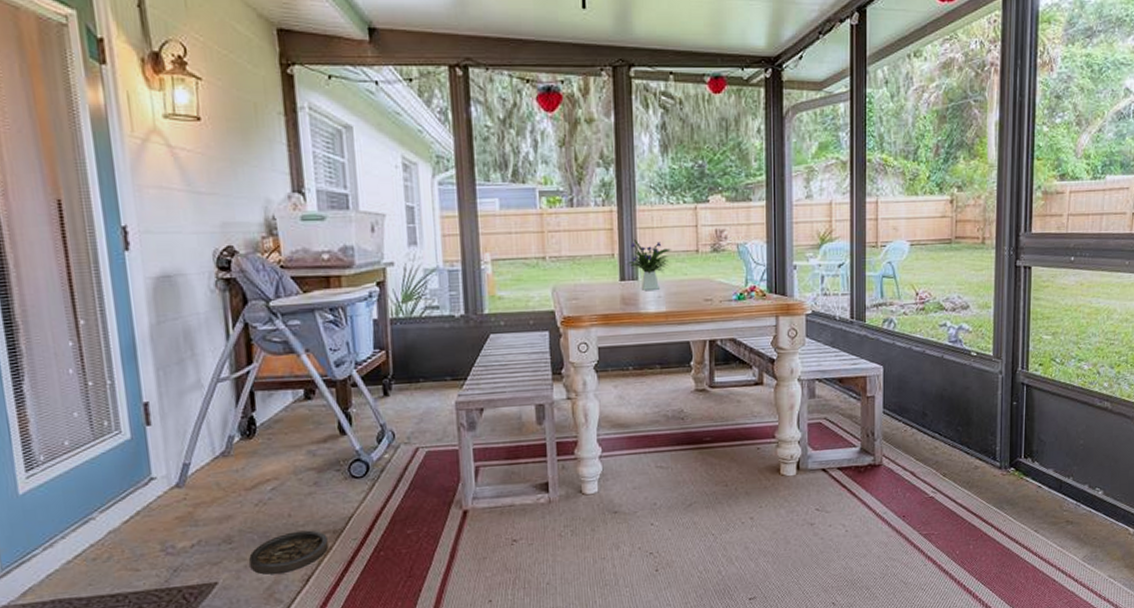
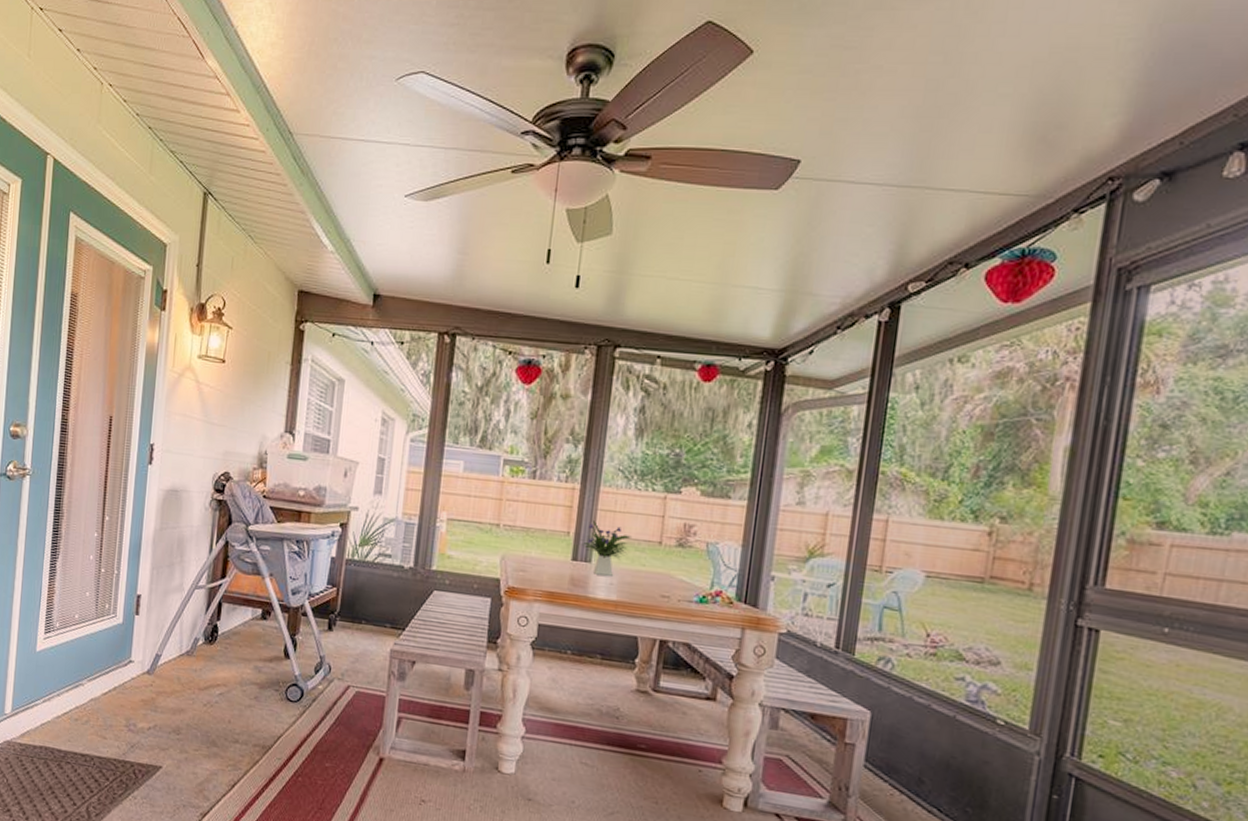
pet bowl: present [249,530,328,575] -> none [190,737,257,774]

